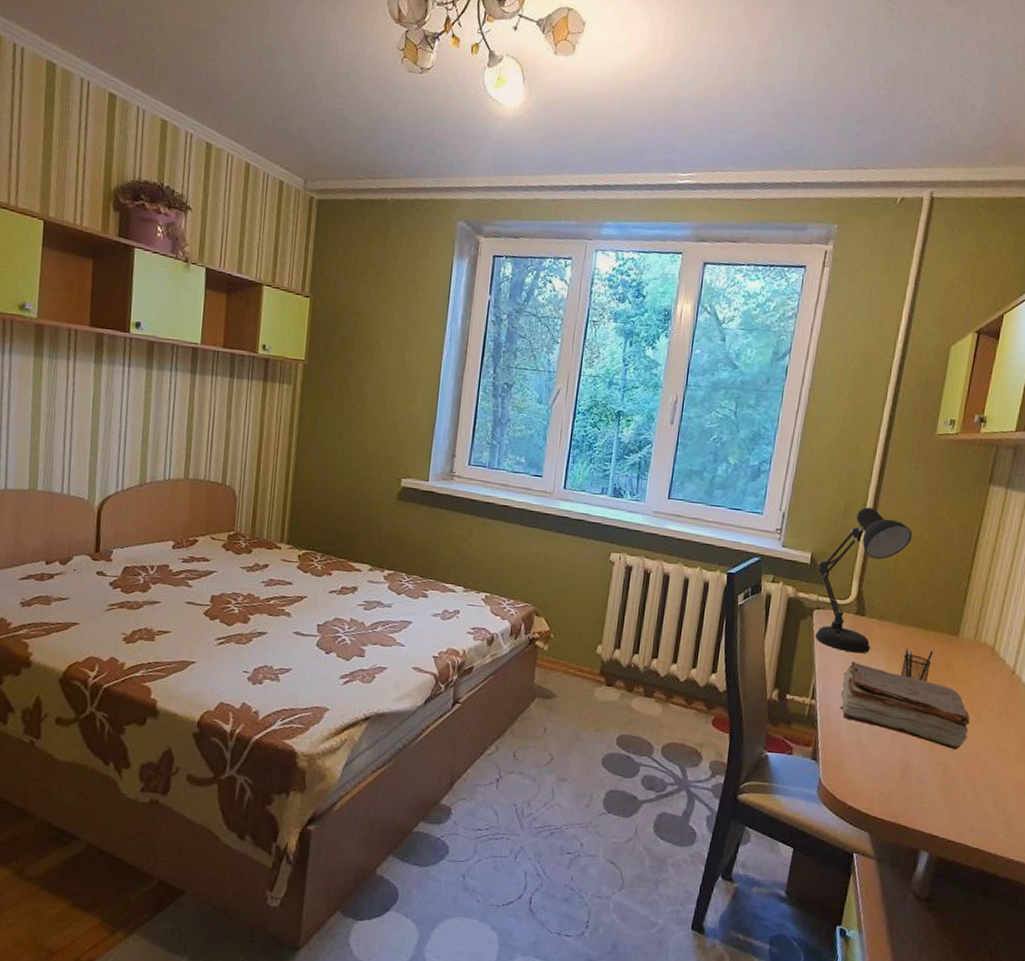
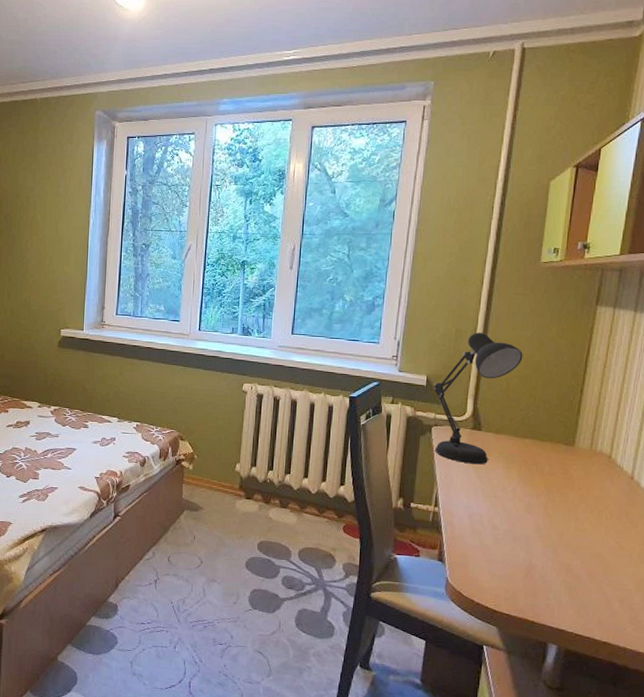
book: present [839,662,970,750] -> none [461,472,591,551]
pencil holder: present [901,647,934,683] -> none [520,458,550,490]

